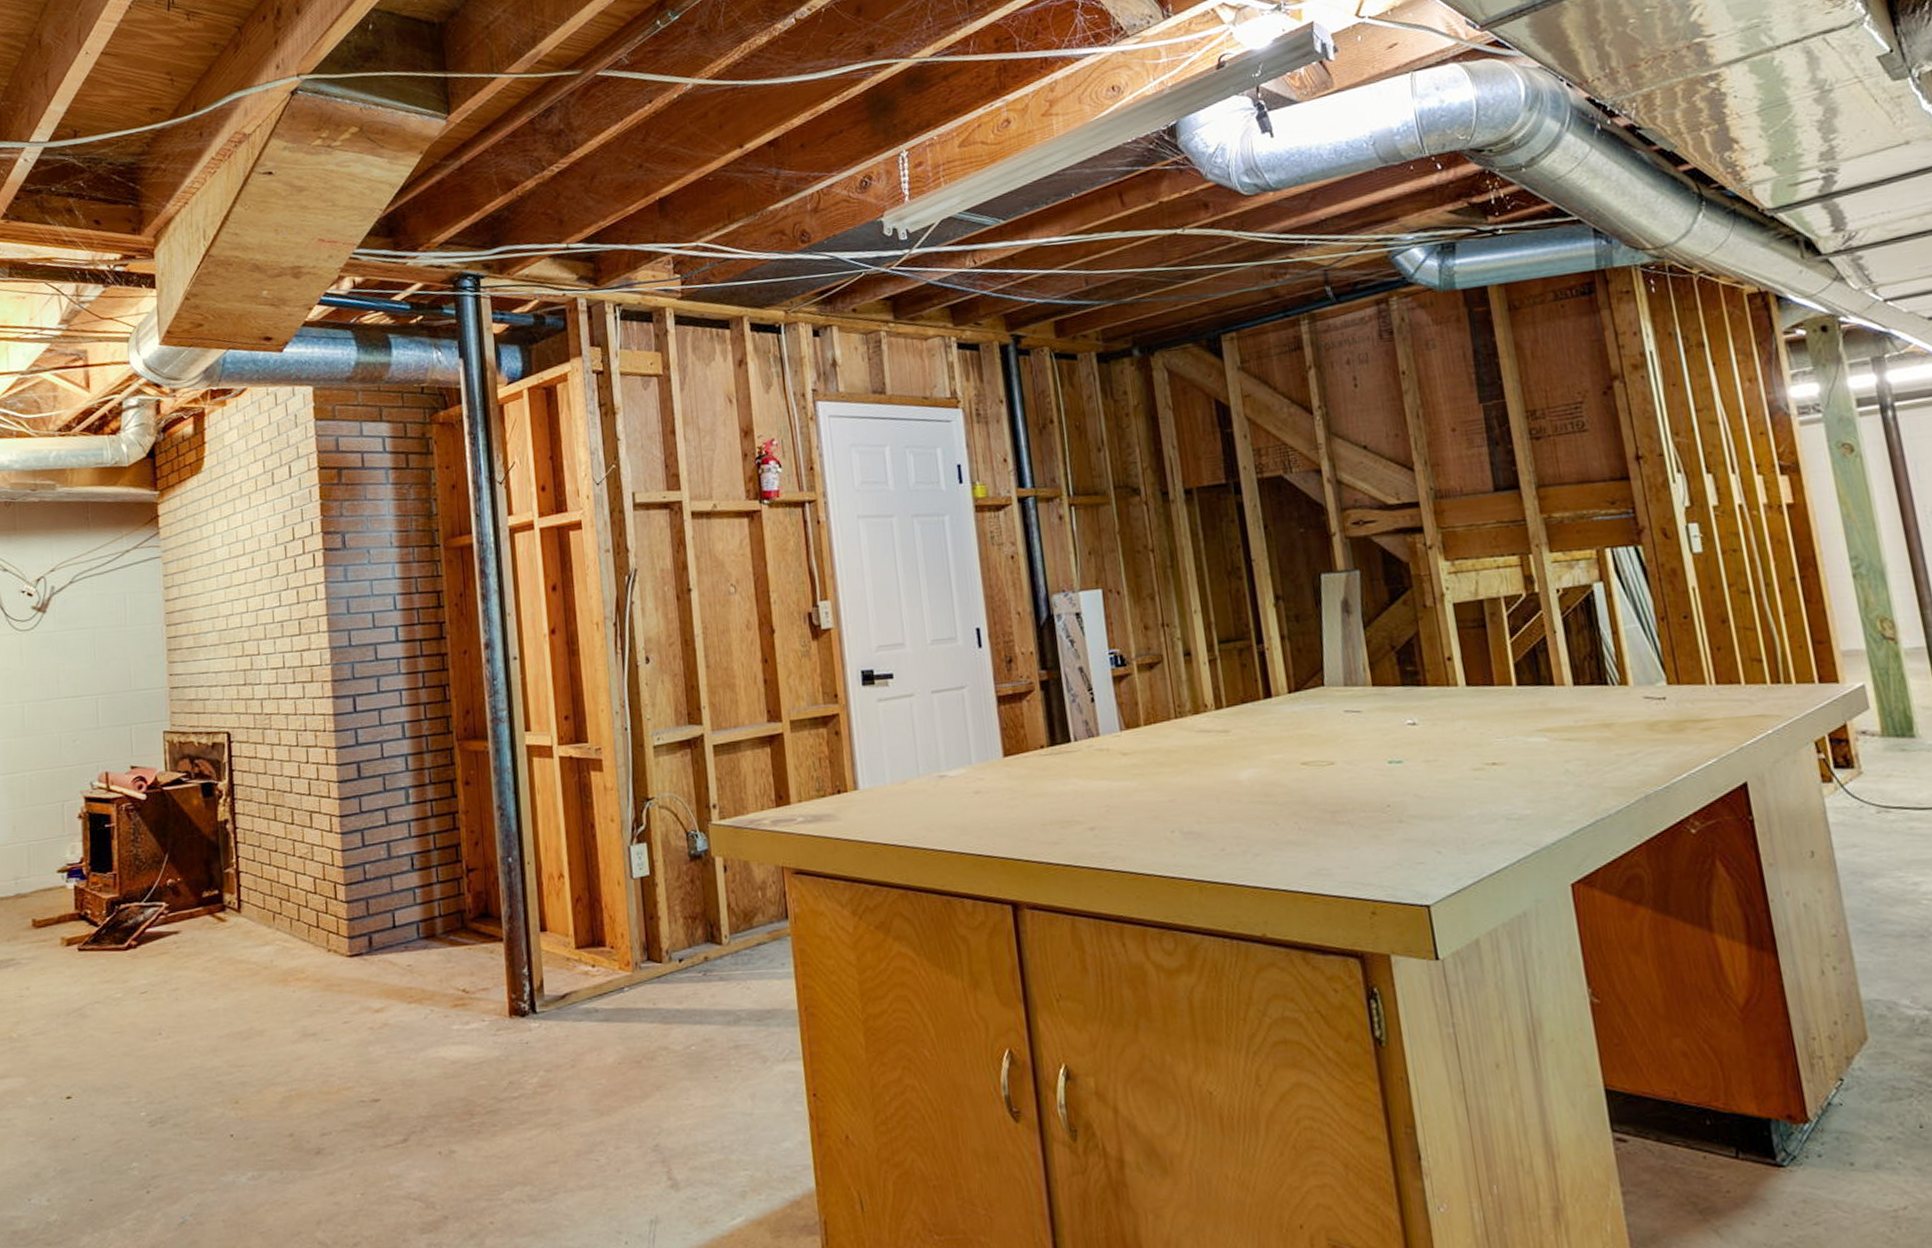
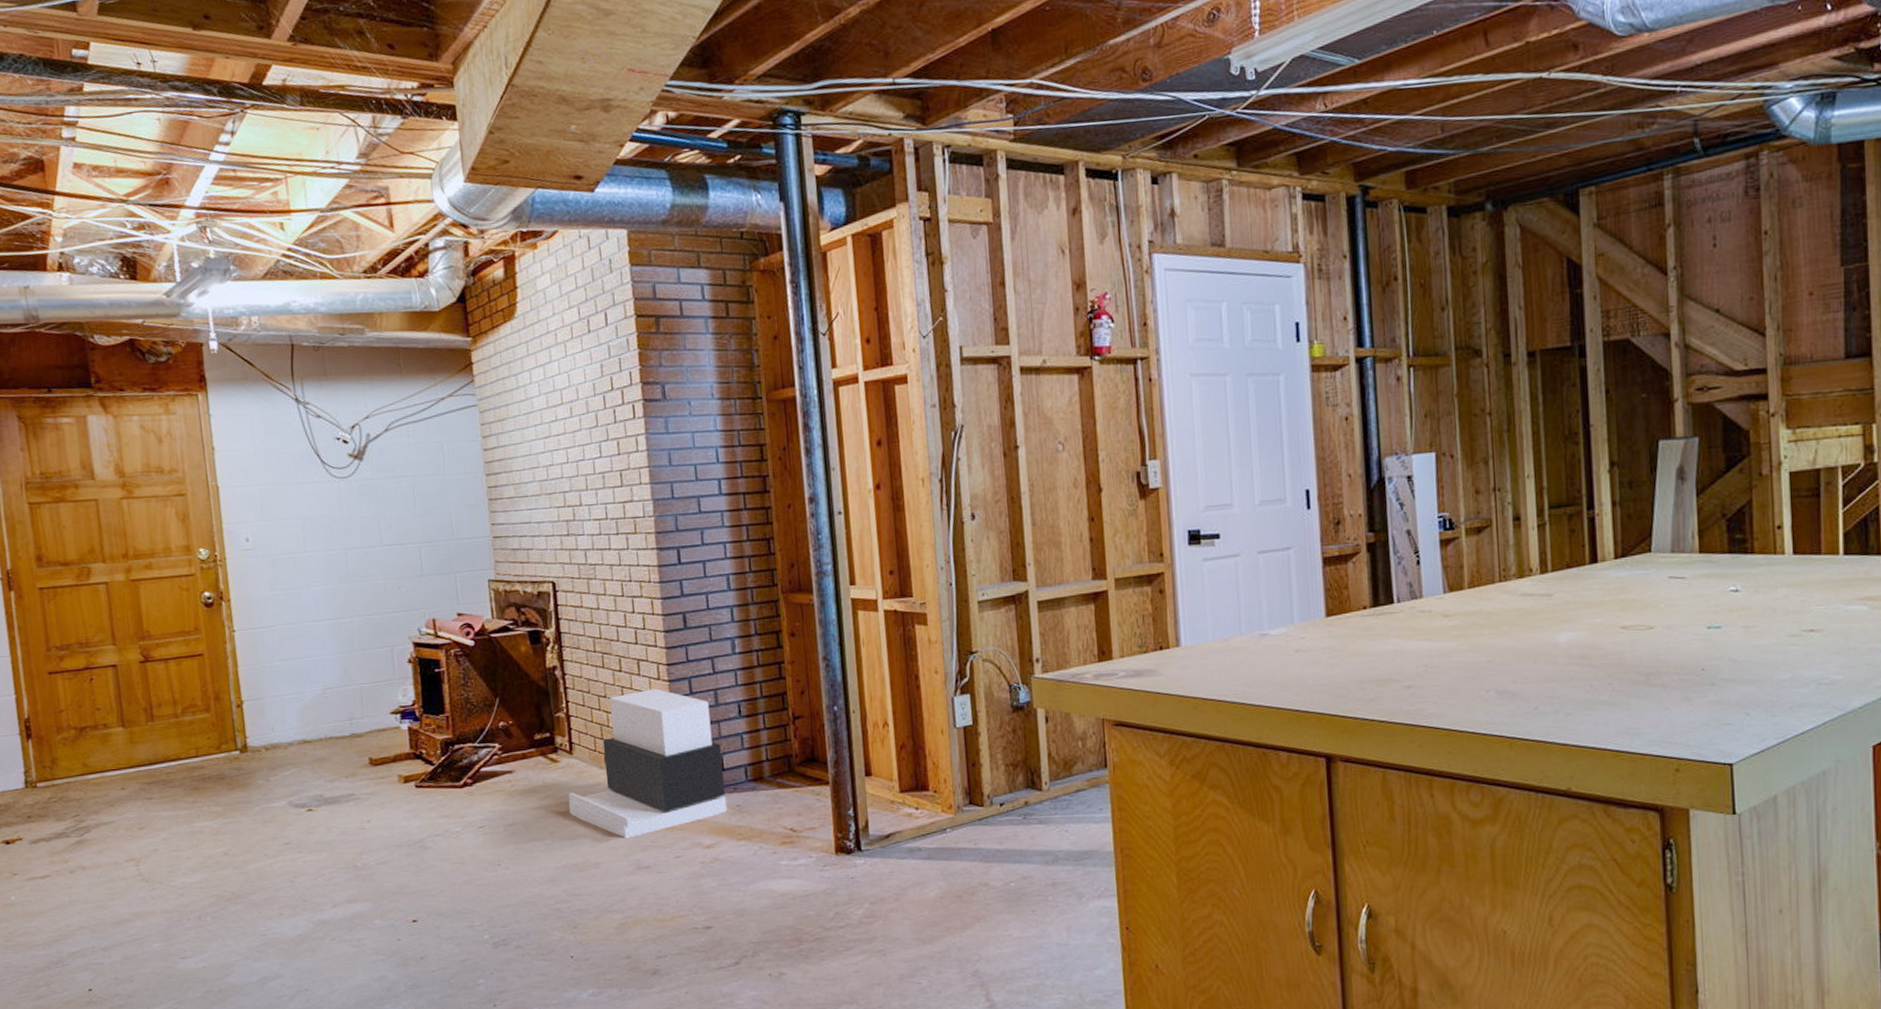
storage boxes: none [234,841,398,1003] -> present [568,688,728,838]

